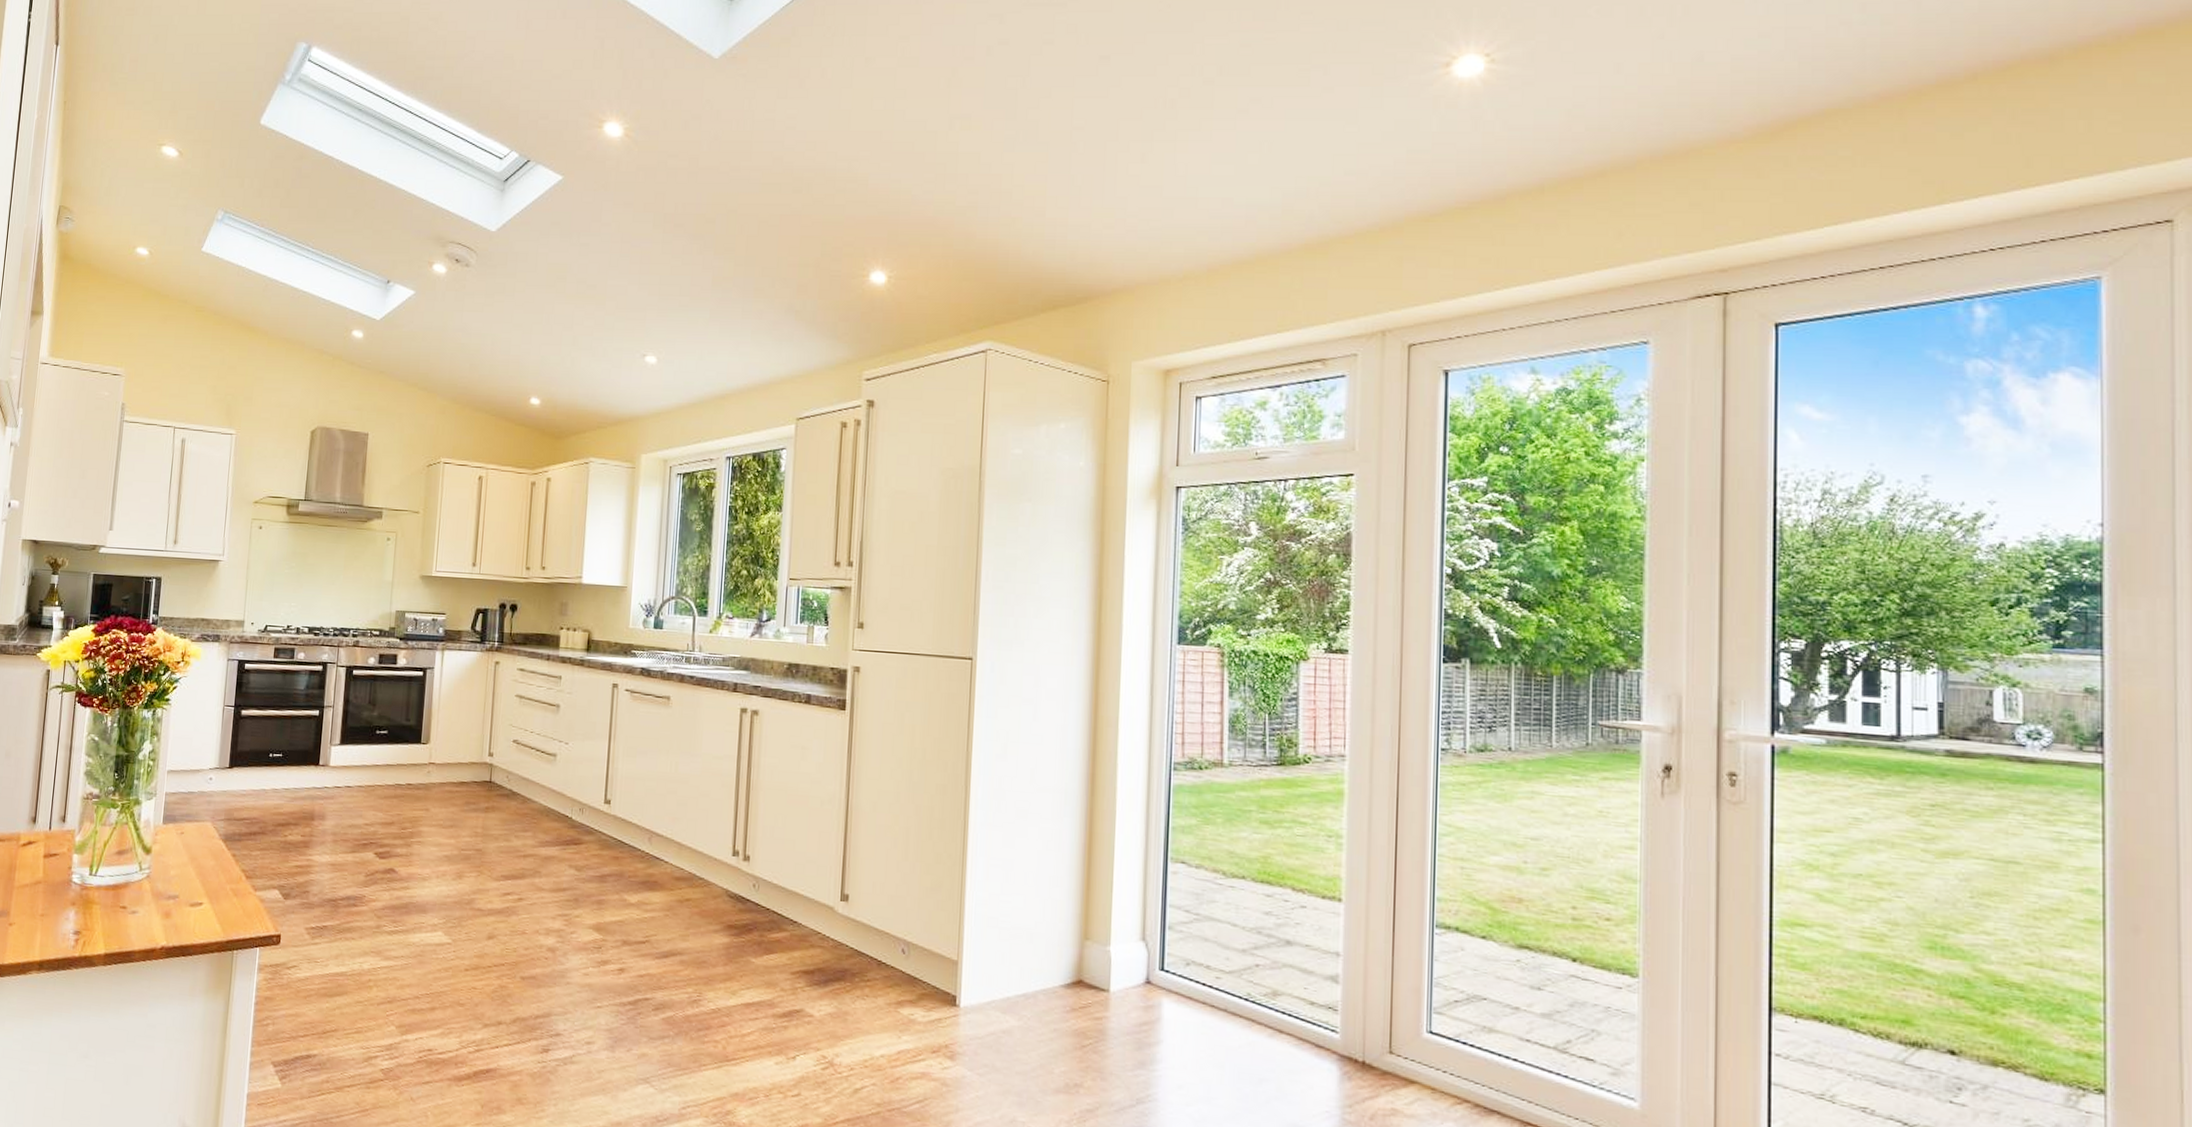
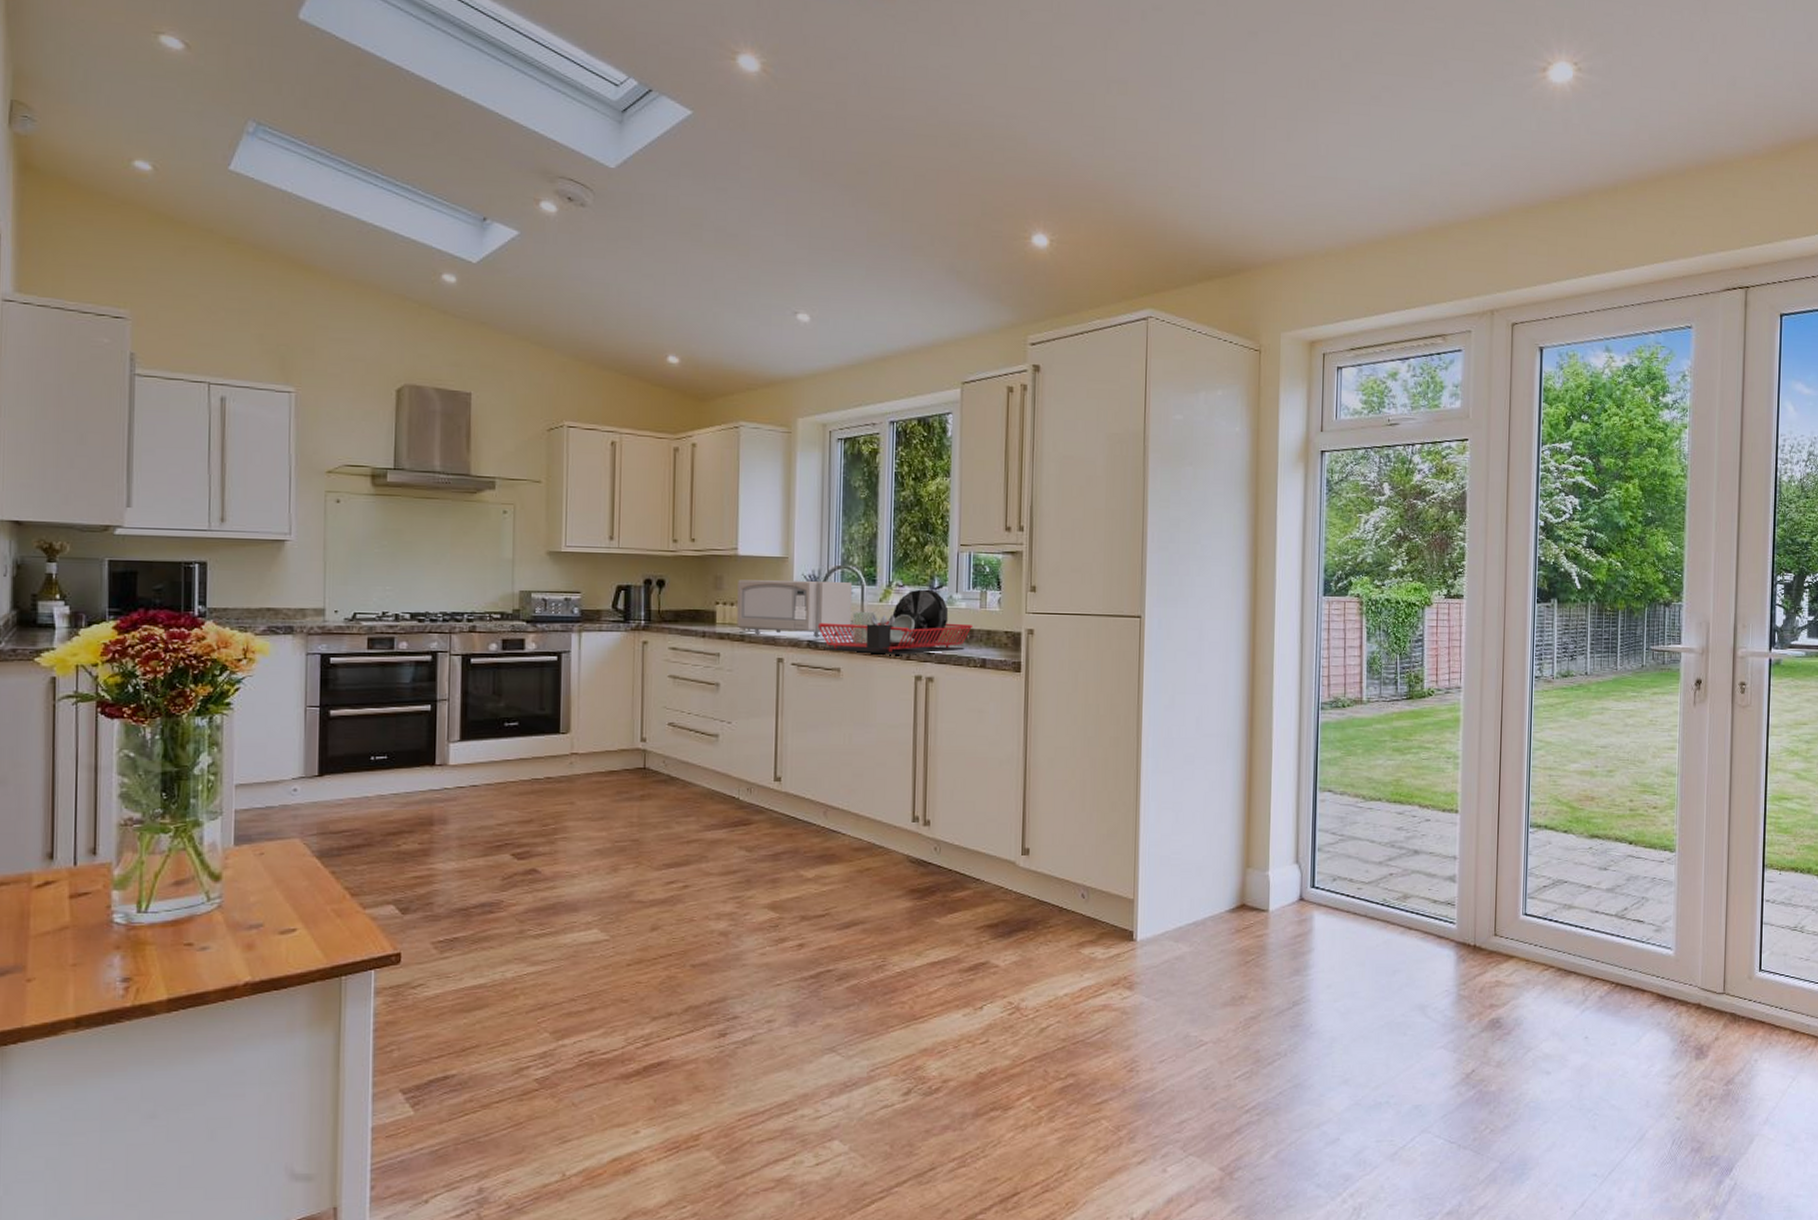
microwave: none [578,606,685,664] -> present [737,579,853,636]
dish rack: none [650,621,800,687] -> present [817,589,974,655]

